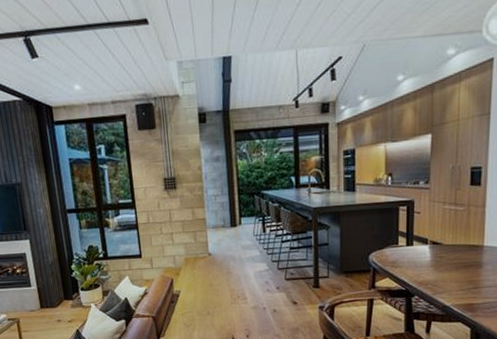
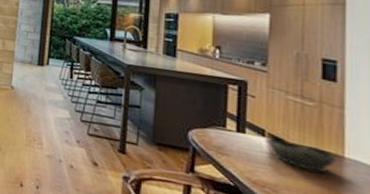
bowl: none [430,242,479,263] -> present [268,136,337,173]

